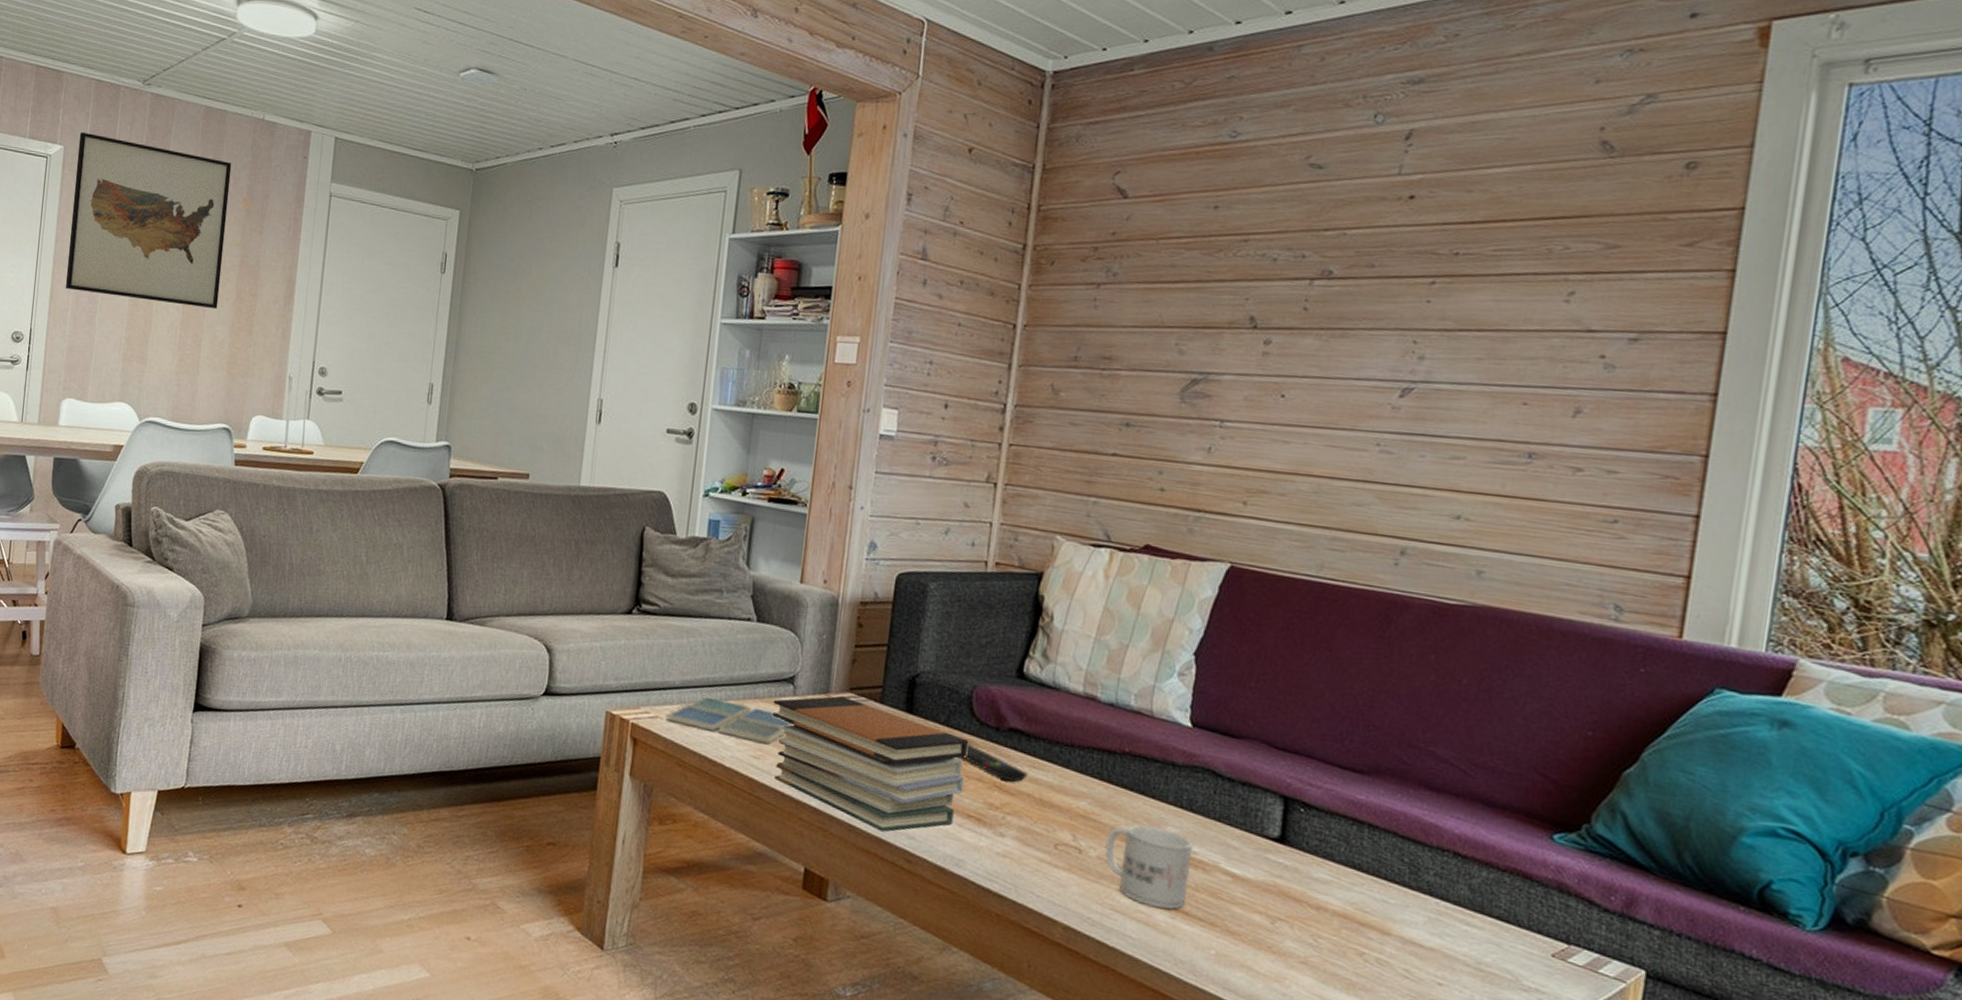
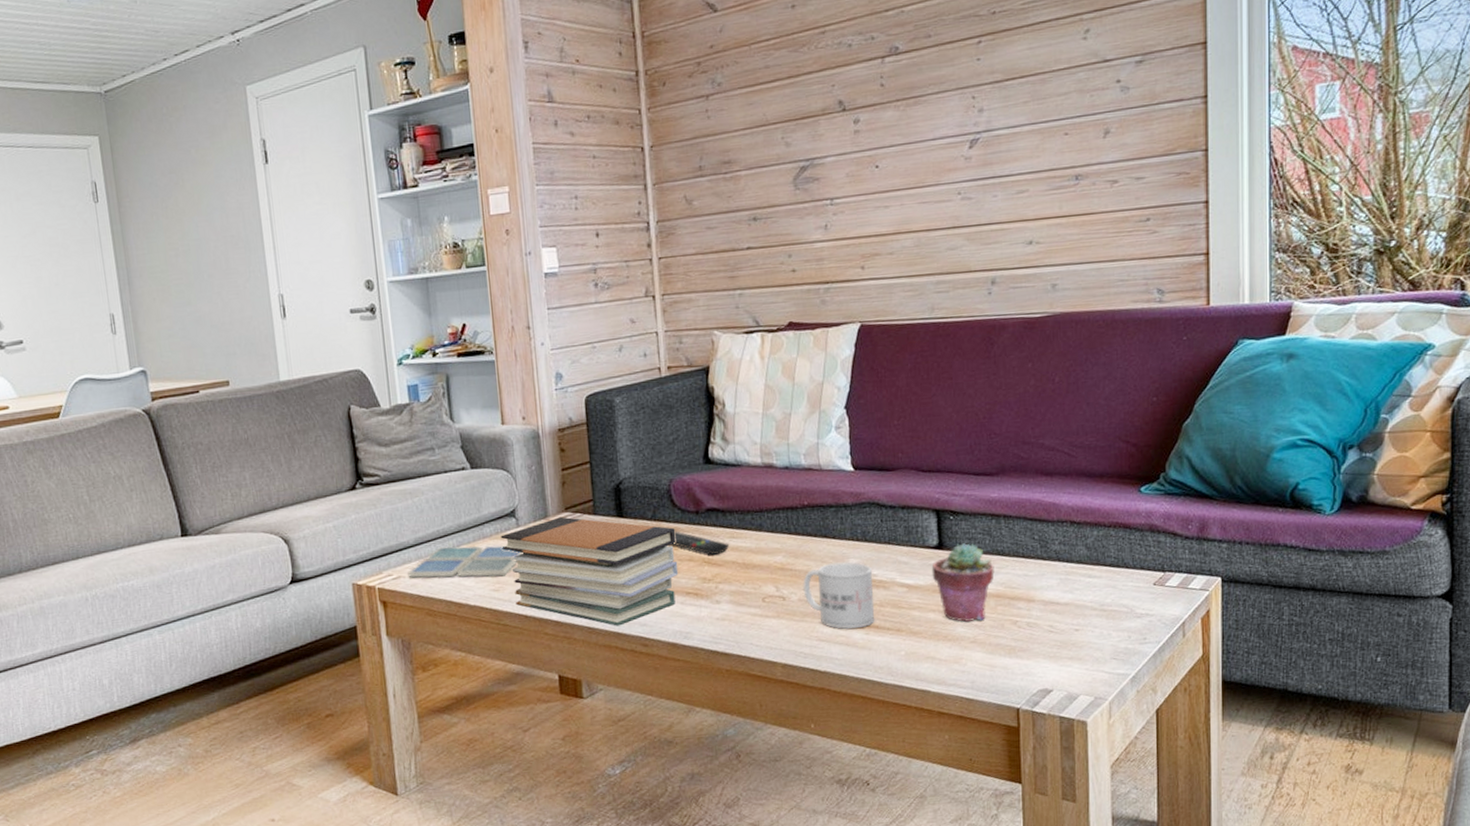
potted succulent: none [1265,842,1346,941] -> present [931,543,995,622]

